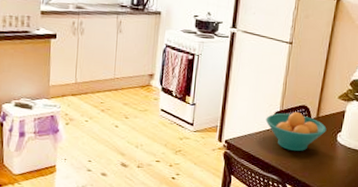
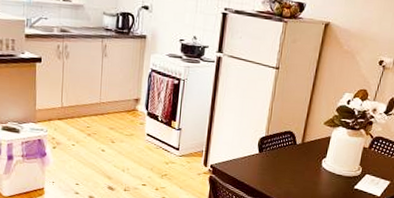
fruit bowl: present [265,111,327,152] -> none [251,137,312,177]

